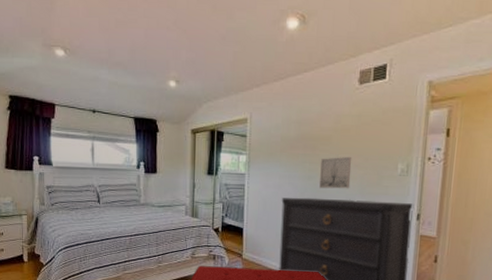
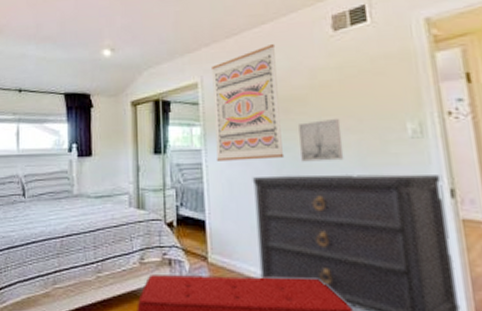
wall art: none [257,91,313,185] -> present [210,44,285,161]

